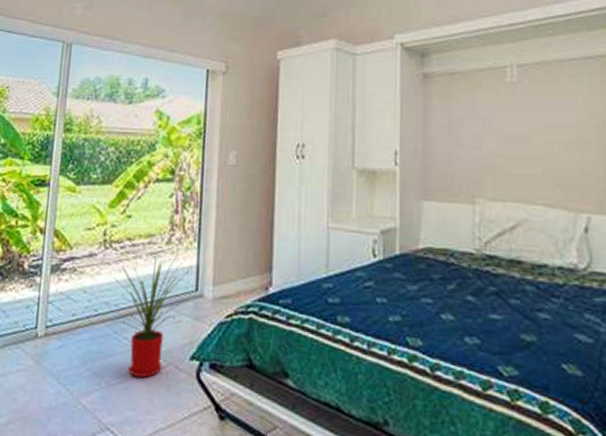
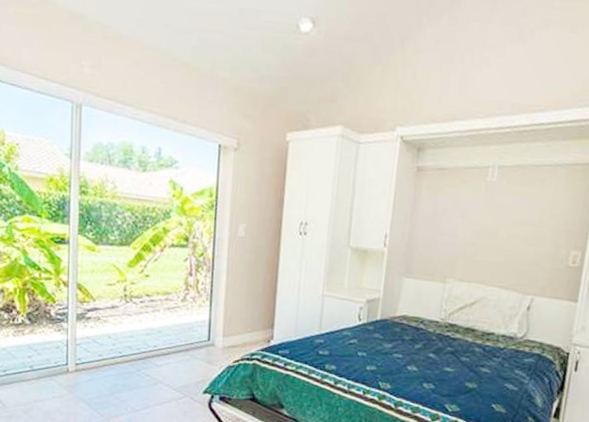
house plant: present [113,253,192,378] -> none [135,308,204,406]

